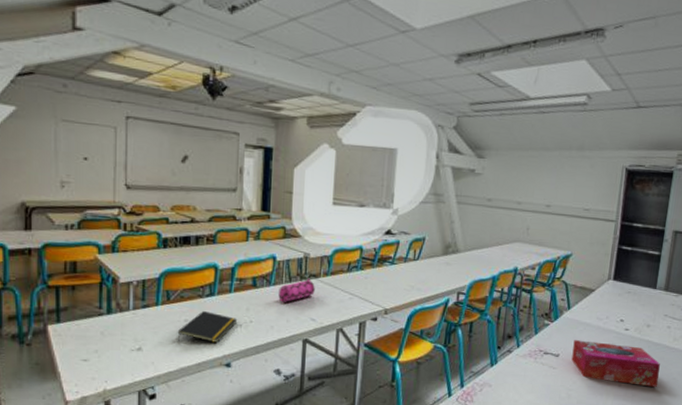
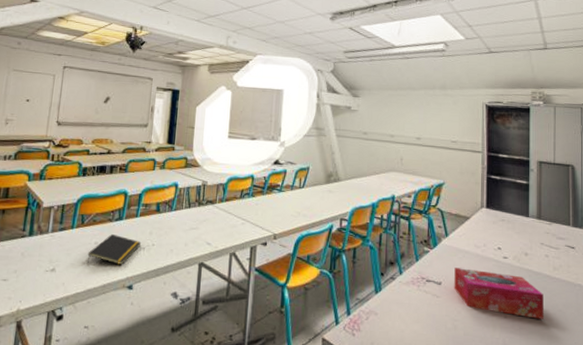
pencil case: present [278,278,315,302] -> none [178,204,211,227]

